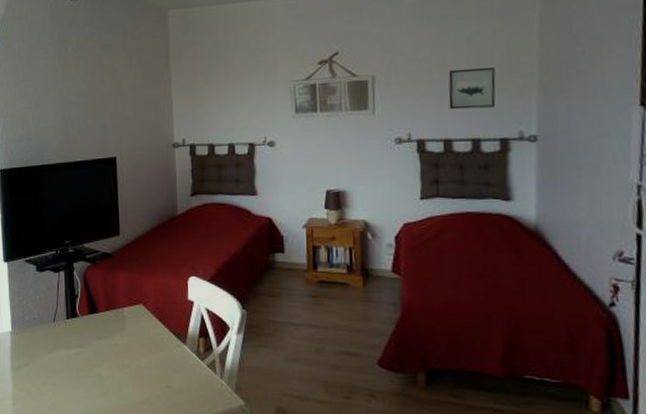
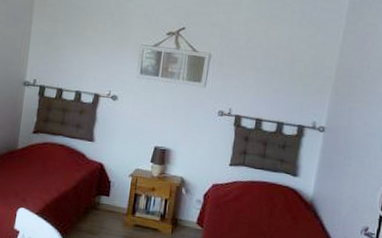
wall art: present [448,66,496,110] -> none [265,61,304,99]

